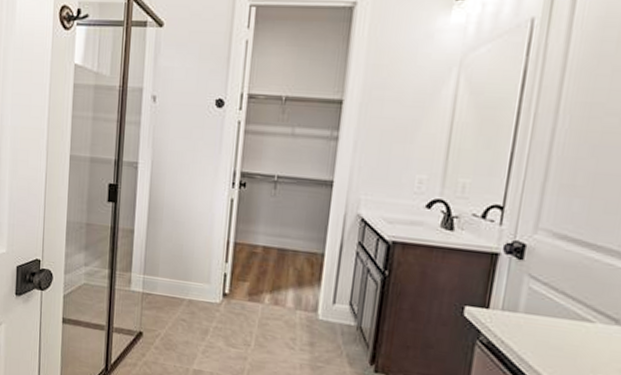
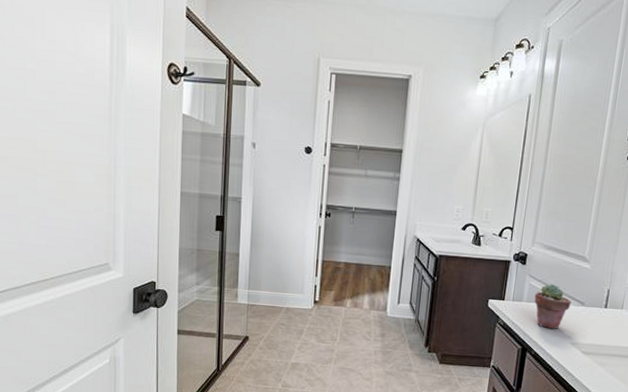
potted succulent: none [536,289,598,356] -> present [534,284,572,329]

